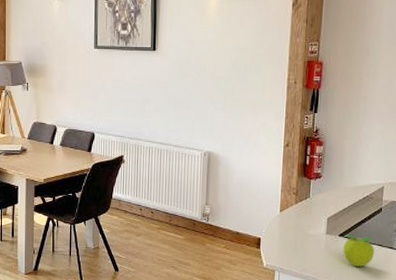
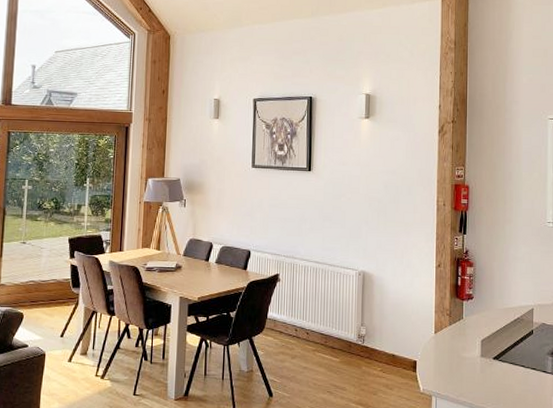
fruit: present [343,235,374,267] -> none [498,358,528,391]

